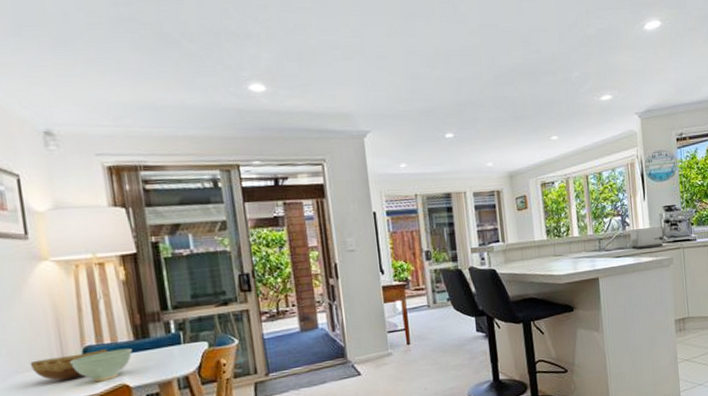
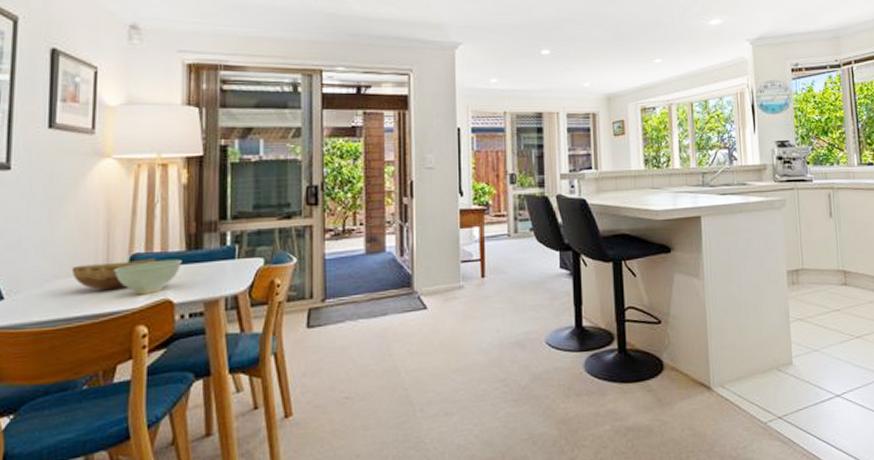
toaster: present [629,227,663,250] -> none [737,164,775,187]

